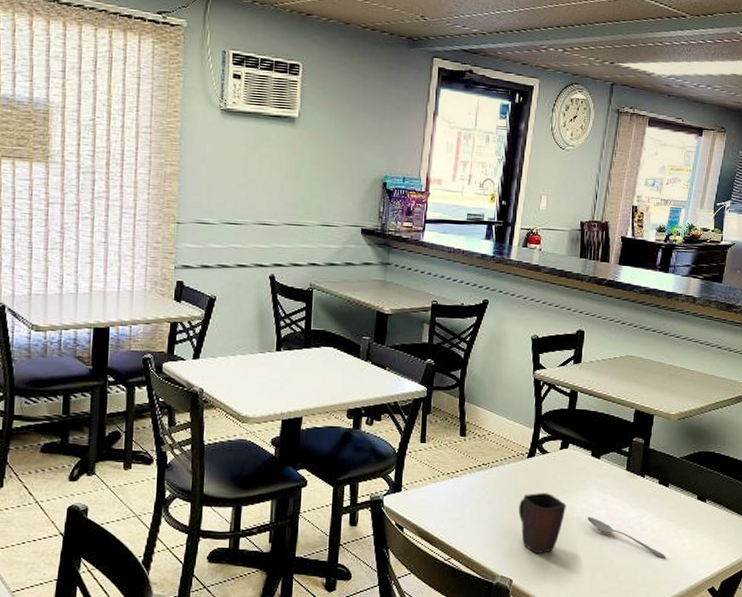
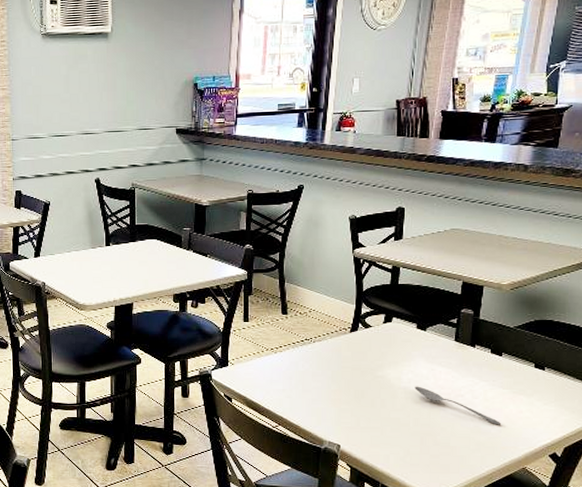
mug: present [519,493,566,554] -> none [344,365,392,422]

